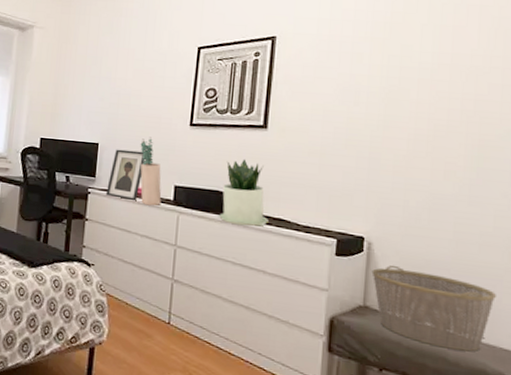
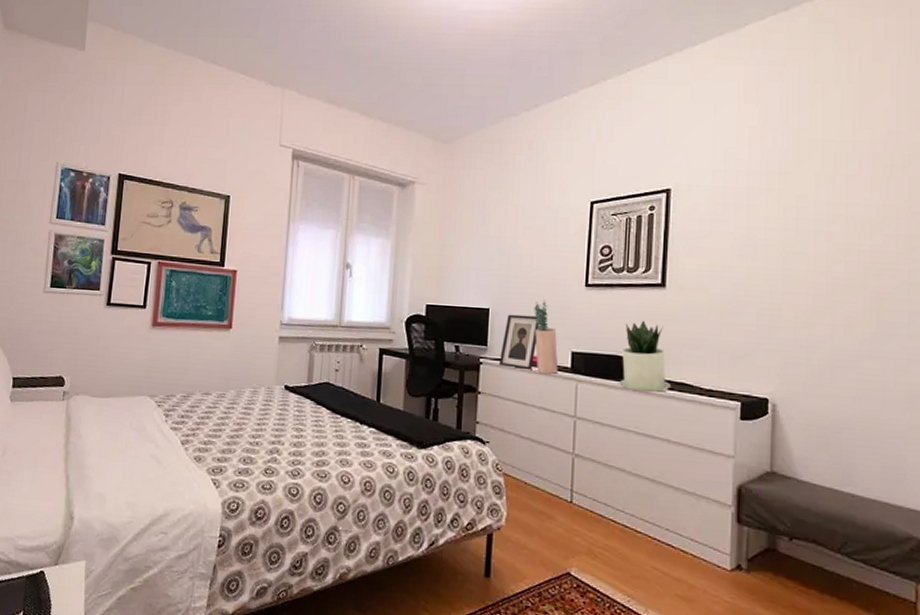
basket: present [371,265,496,352] -> none [777,426,900,514]

